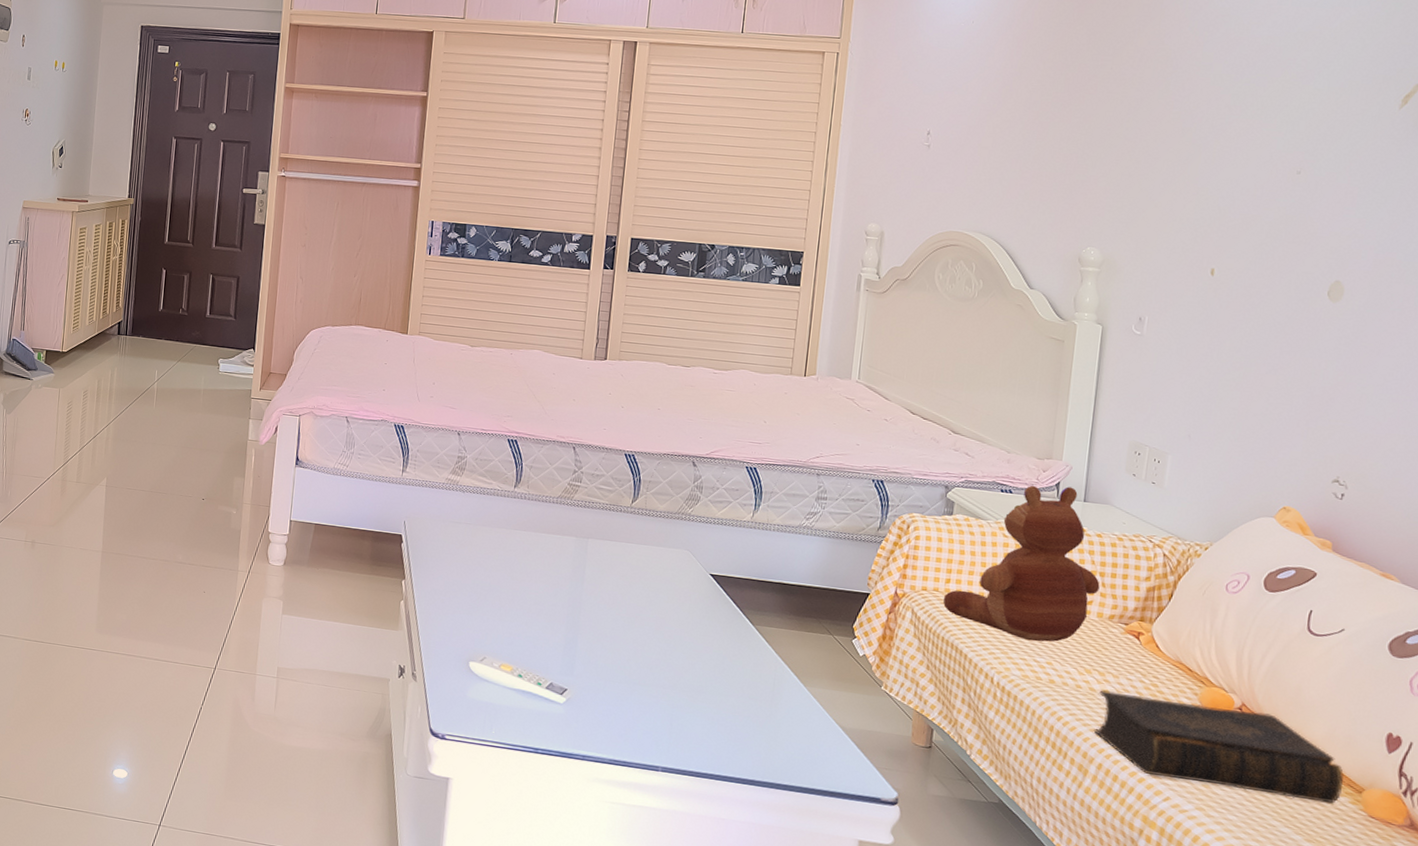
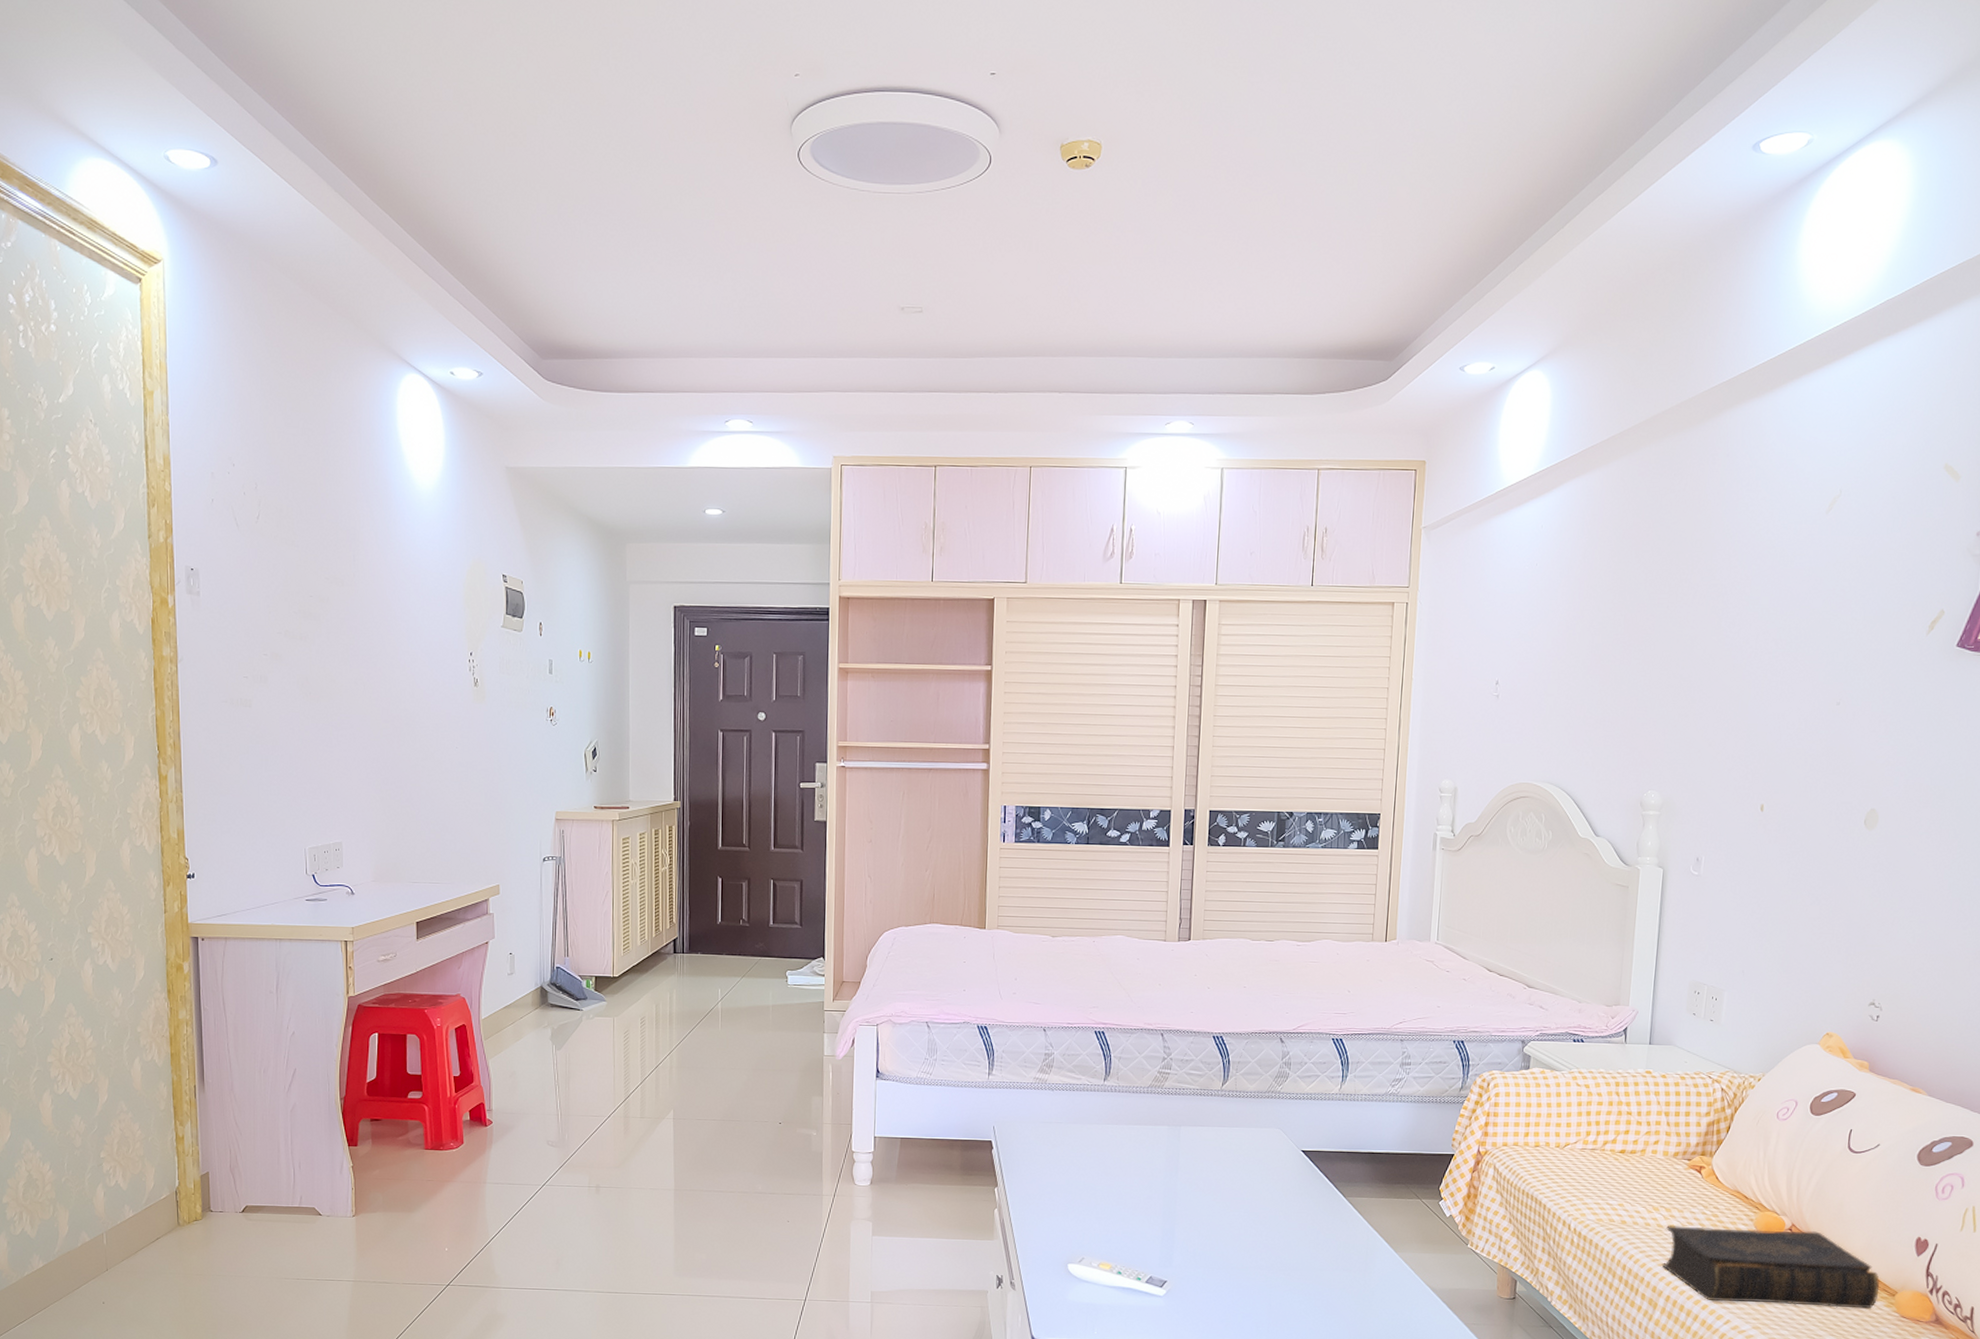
toy: present [943,485,1100,642] -> none [1522,1031,1665,1185]

